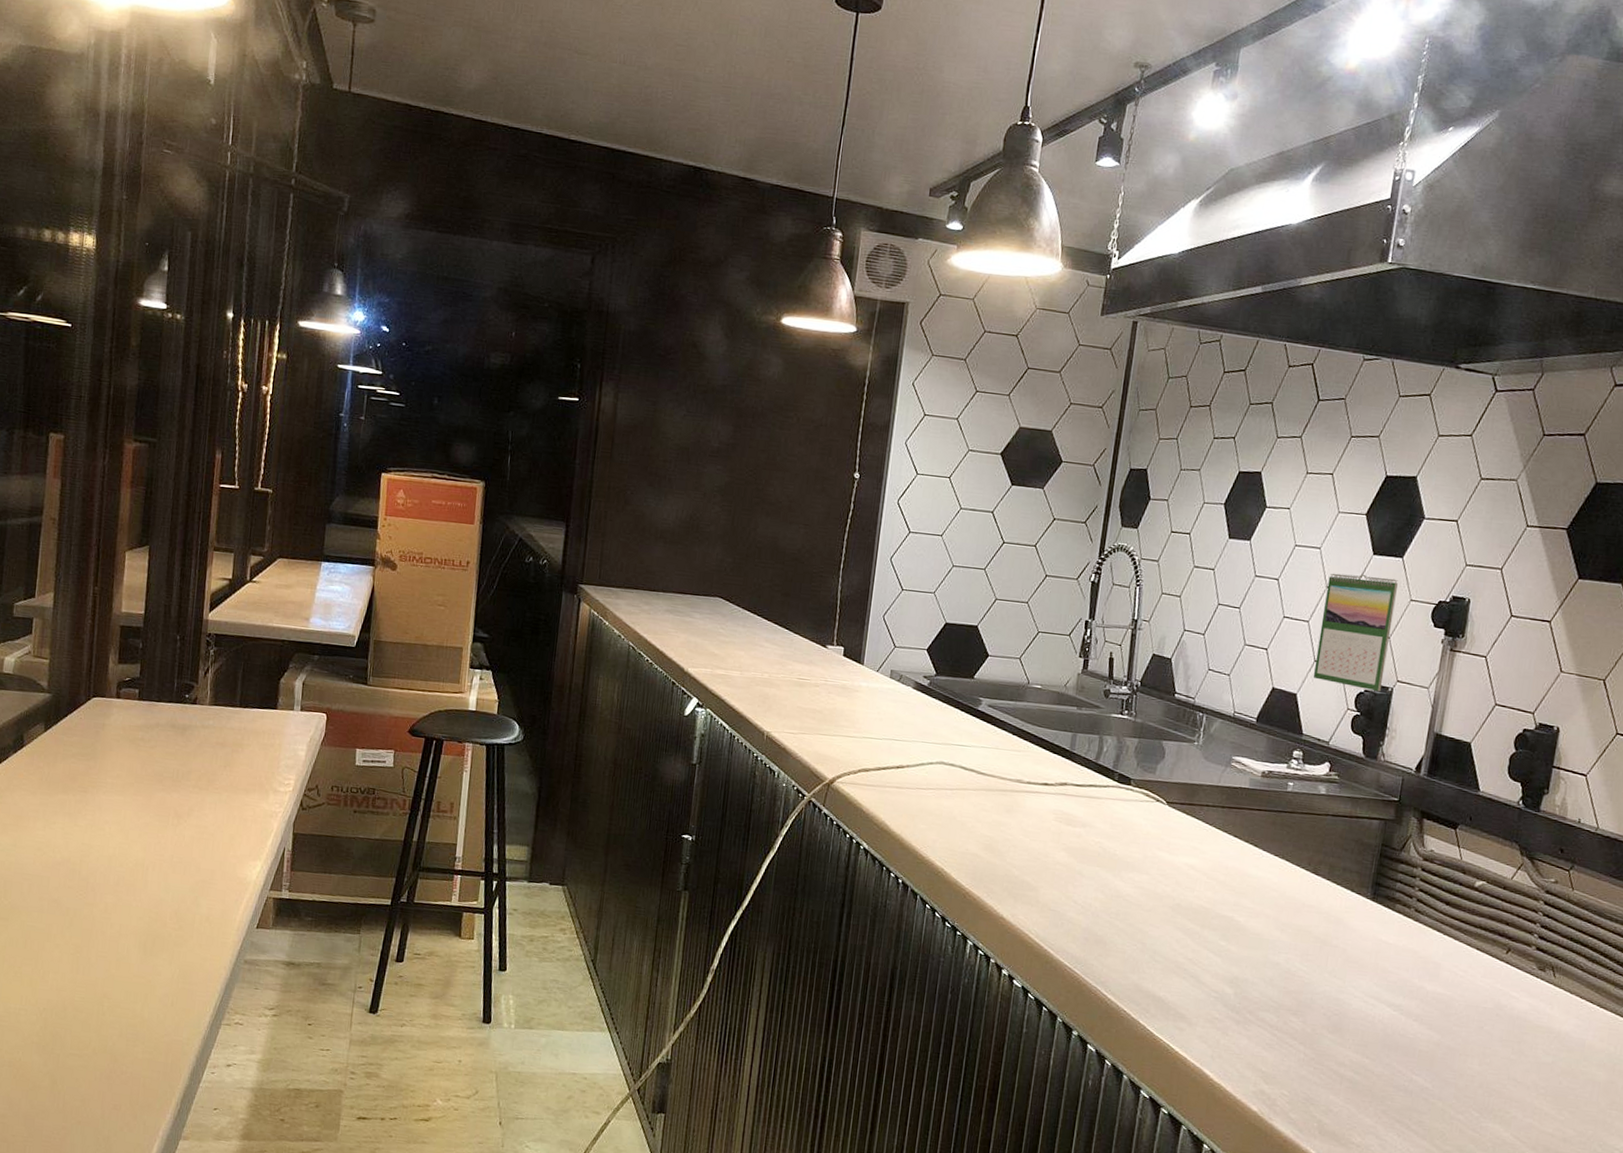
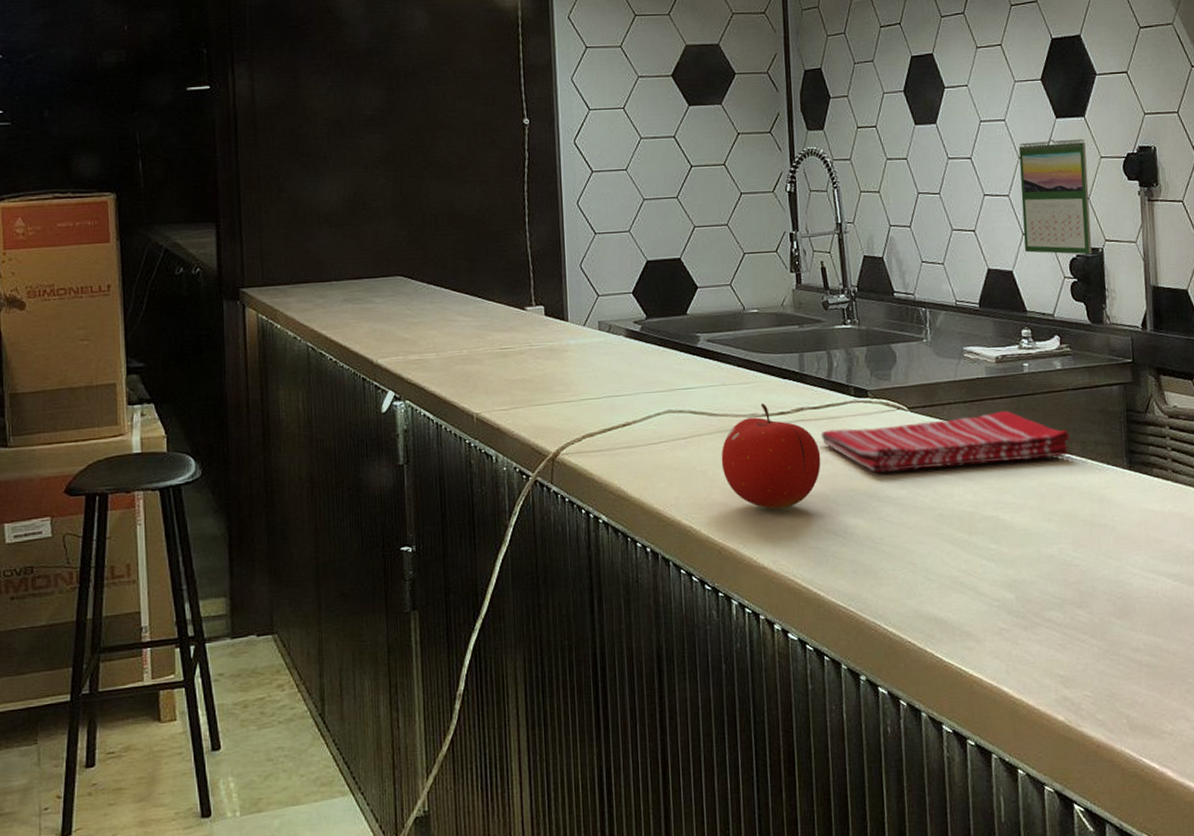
fruit: none [980,772,1075,870] -> present [721,403,821,510]
dish towel: none [1078,807,1320,875] -> present [820,410,1070,473]

